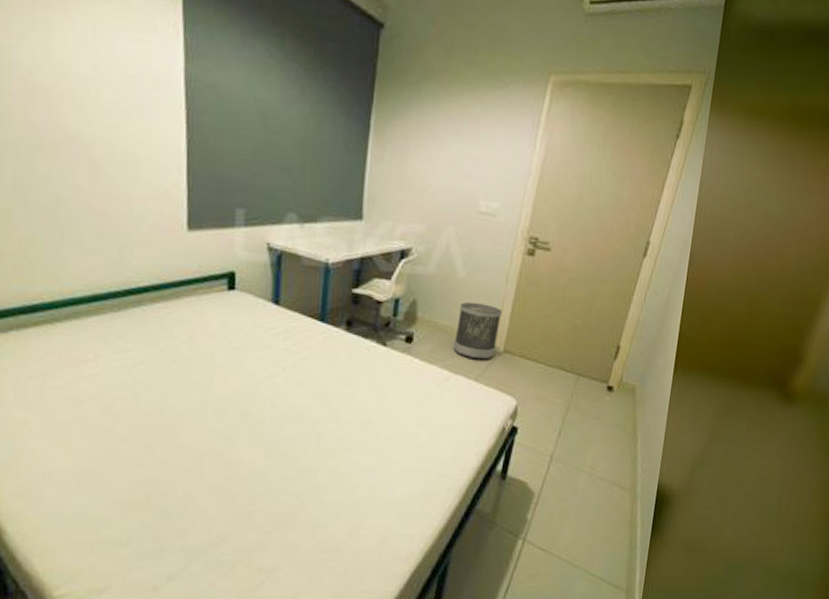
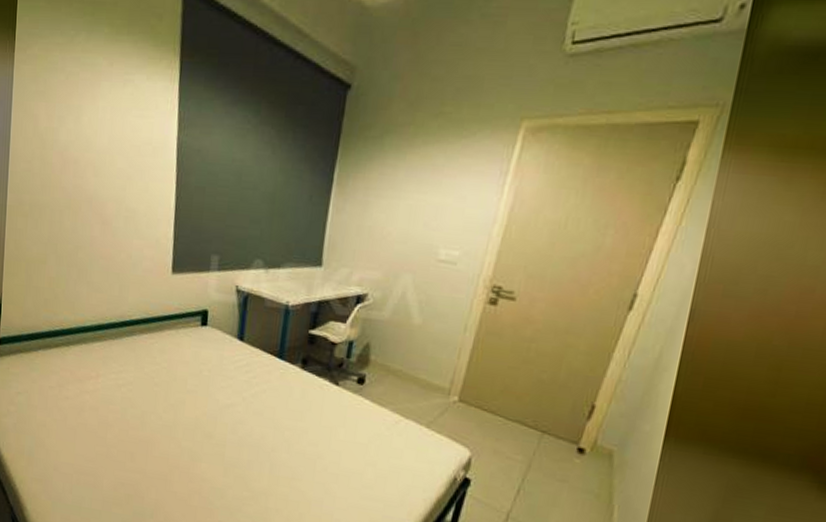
wastebasket: present [454,302,503,360] -> none [405,348,459,407]

